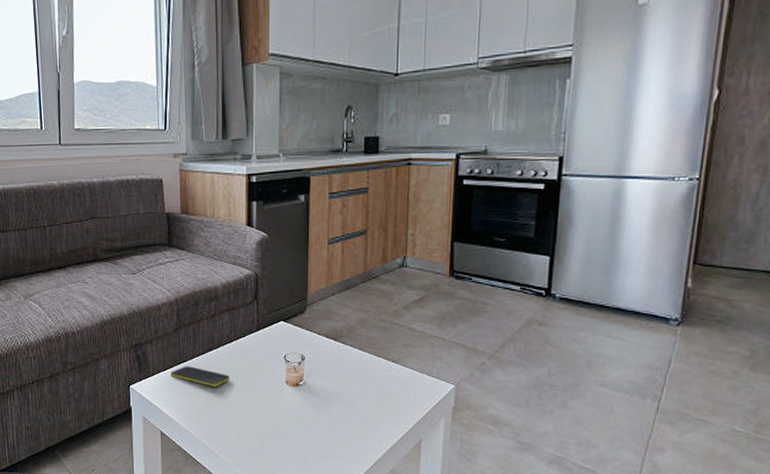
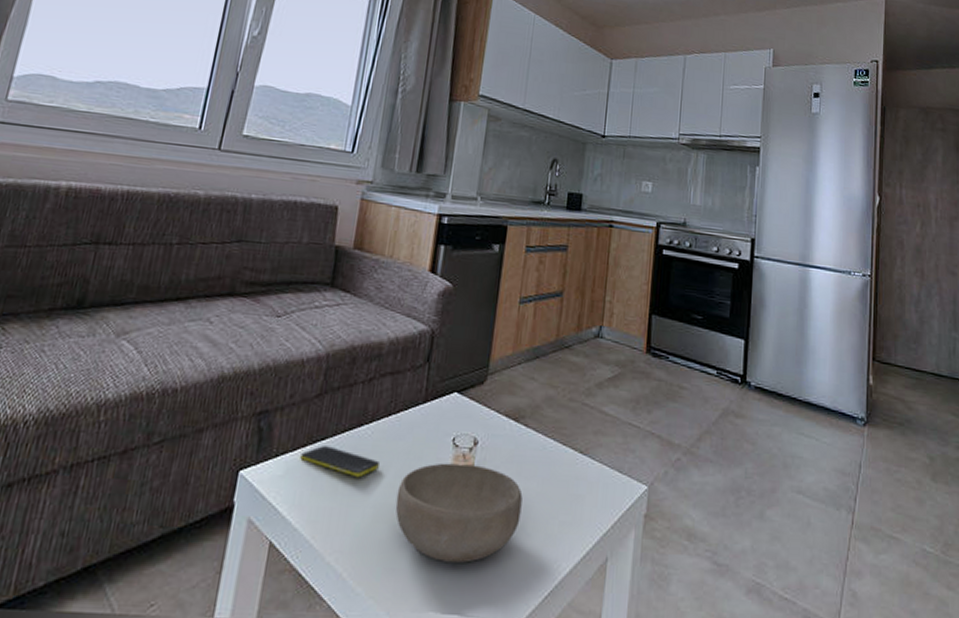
bowl: none [246,374,346,443] -> present [395,463,523,563]

